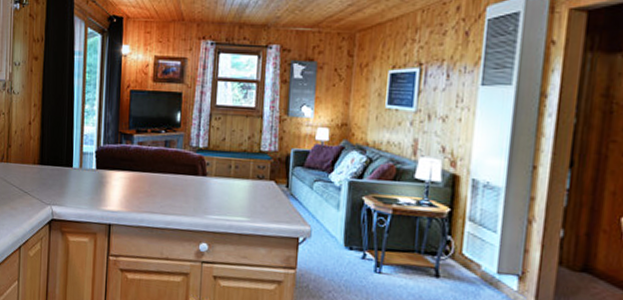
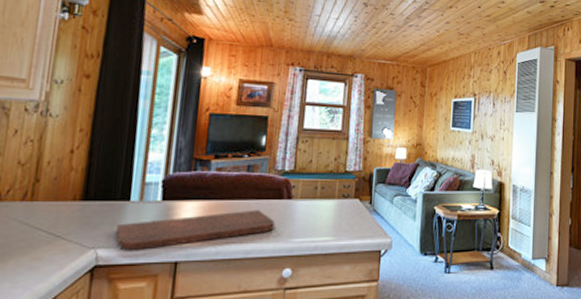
cutting board: none [64,183,191,211] -> present [116,209,275,252]

